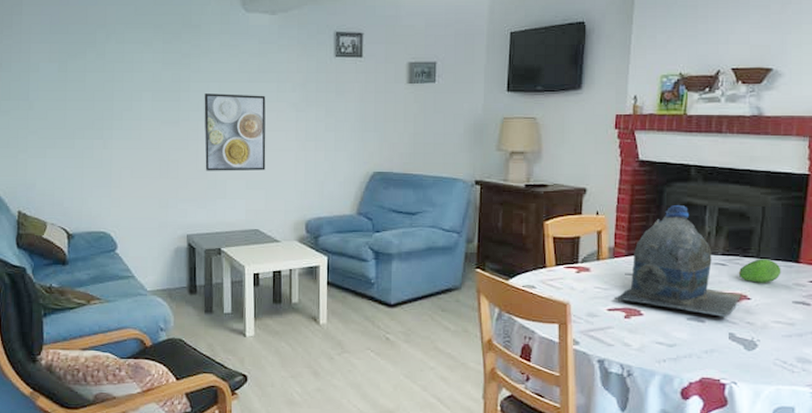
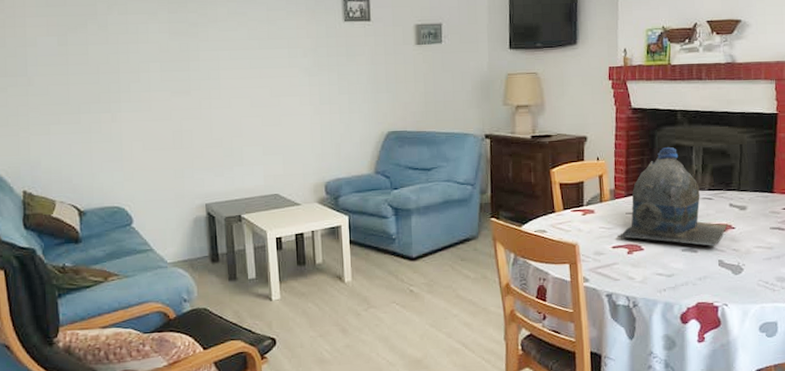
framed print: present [204,93,266,171] -> none [214,61,282,139]
fruit: present [738,259,781,283] -> none [723,191,759,213]

